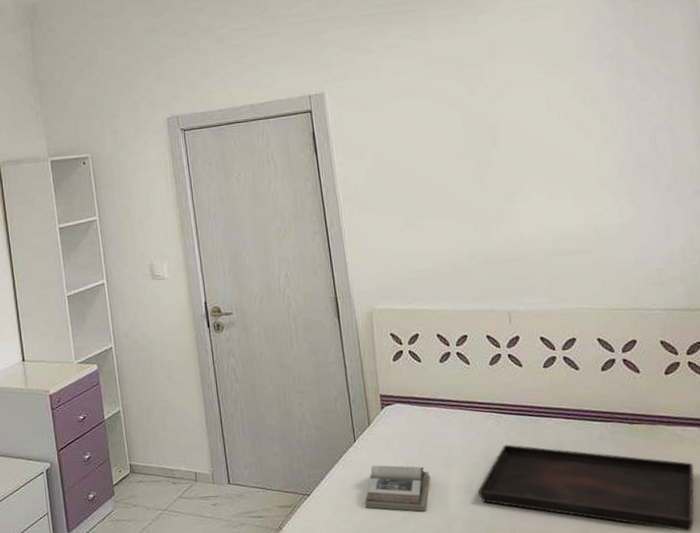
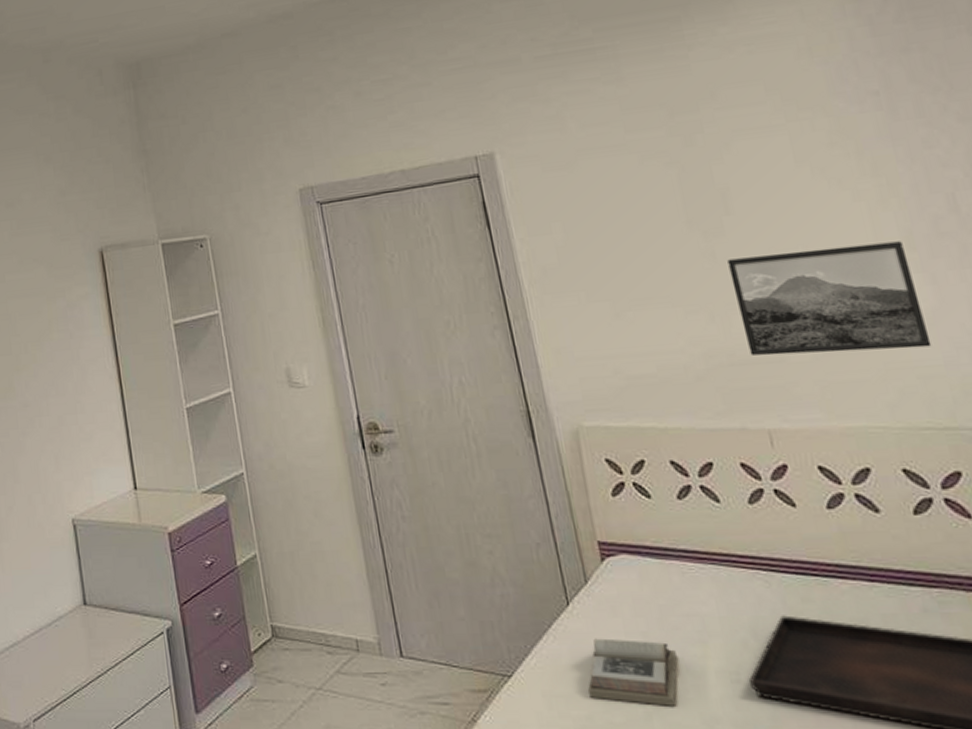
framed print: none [492,171,627,256] -> present [727,241,932,356]

